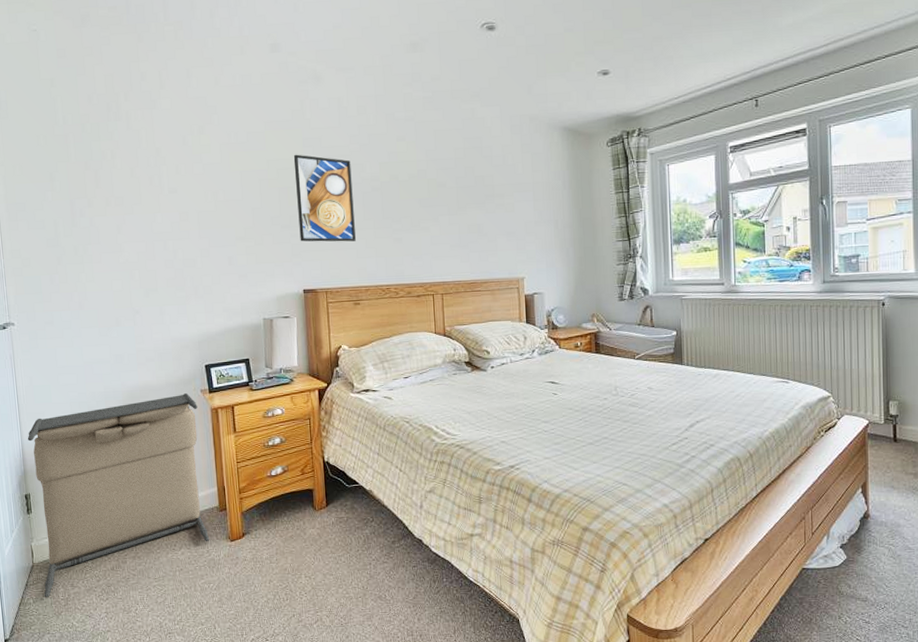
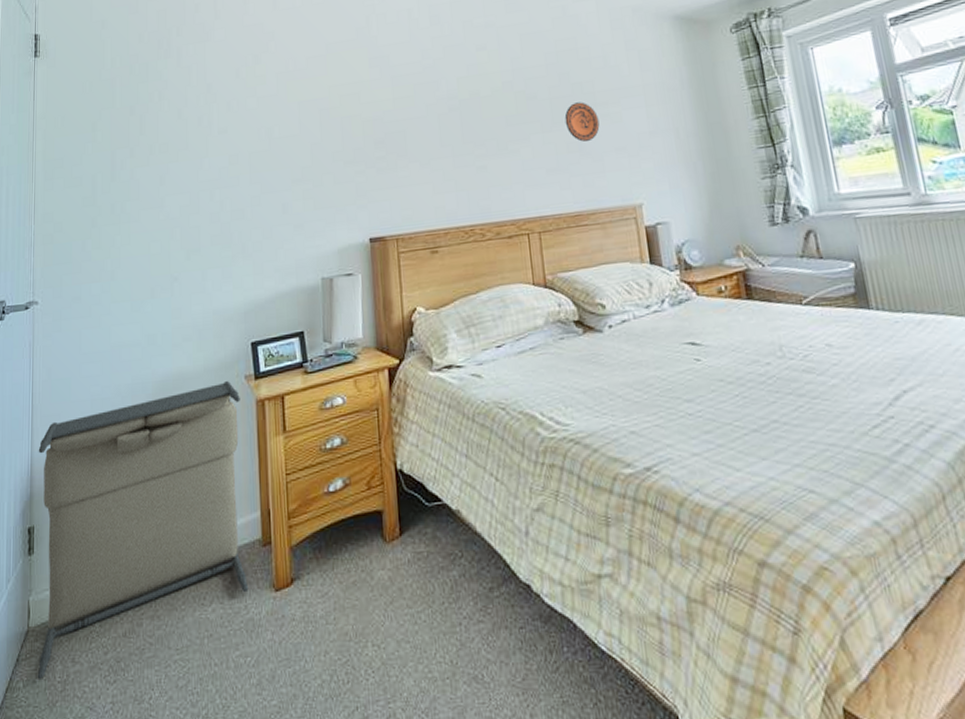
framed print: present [293,154,356,242] -> none [358,76,431,179]
decorative plate: none [468,192,496,225] -> present [564,102,600,142]

